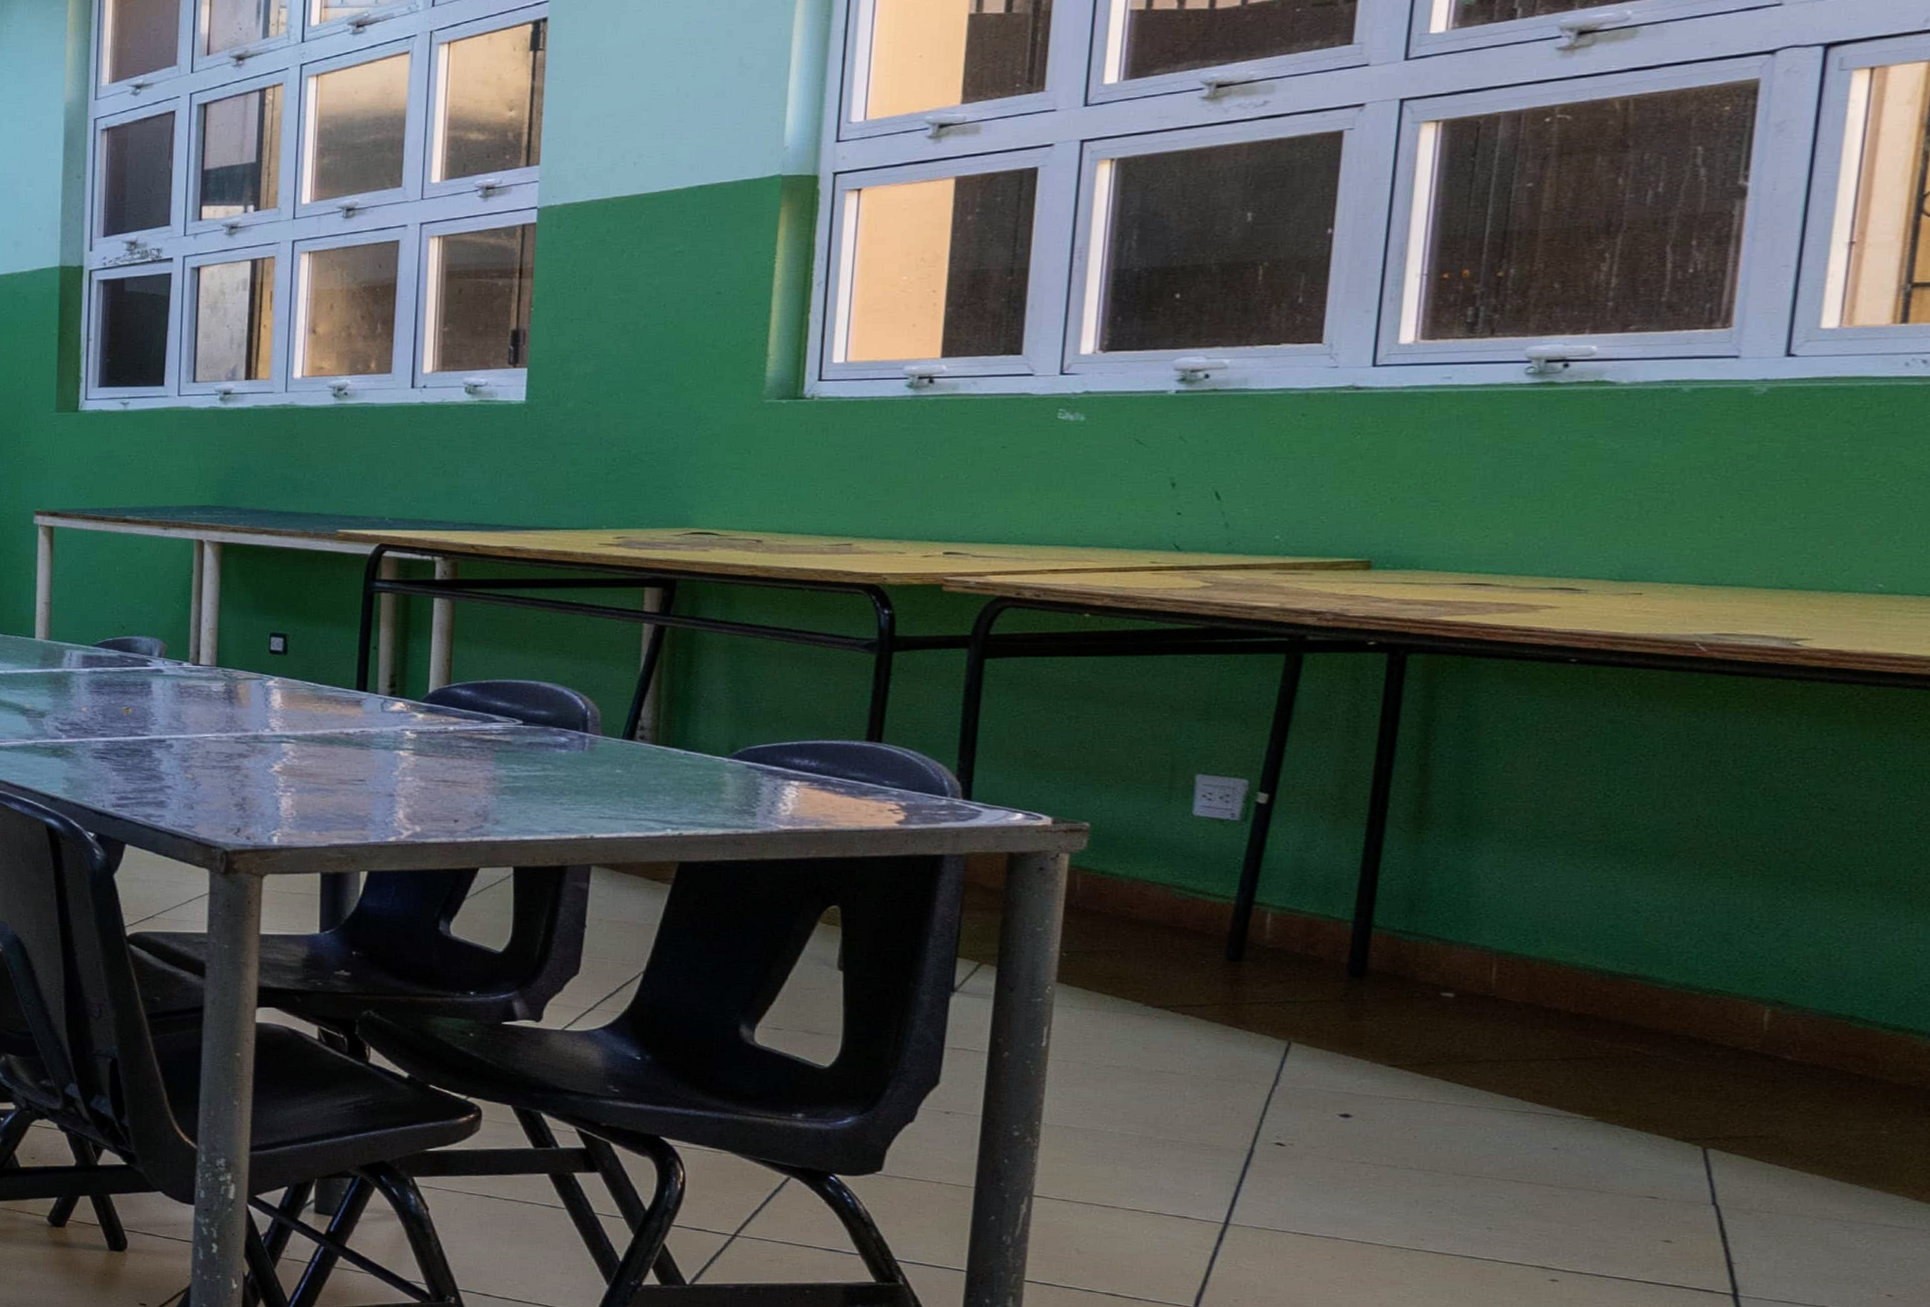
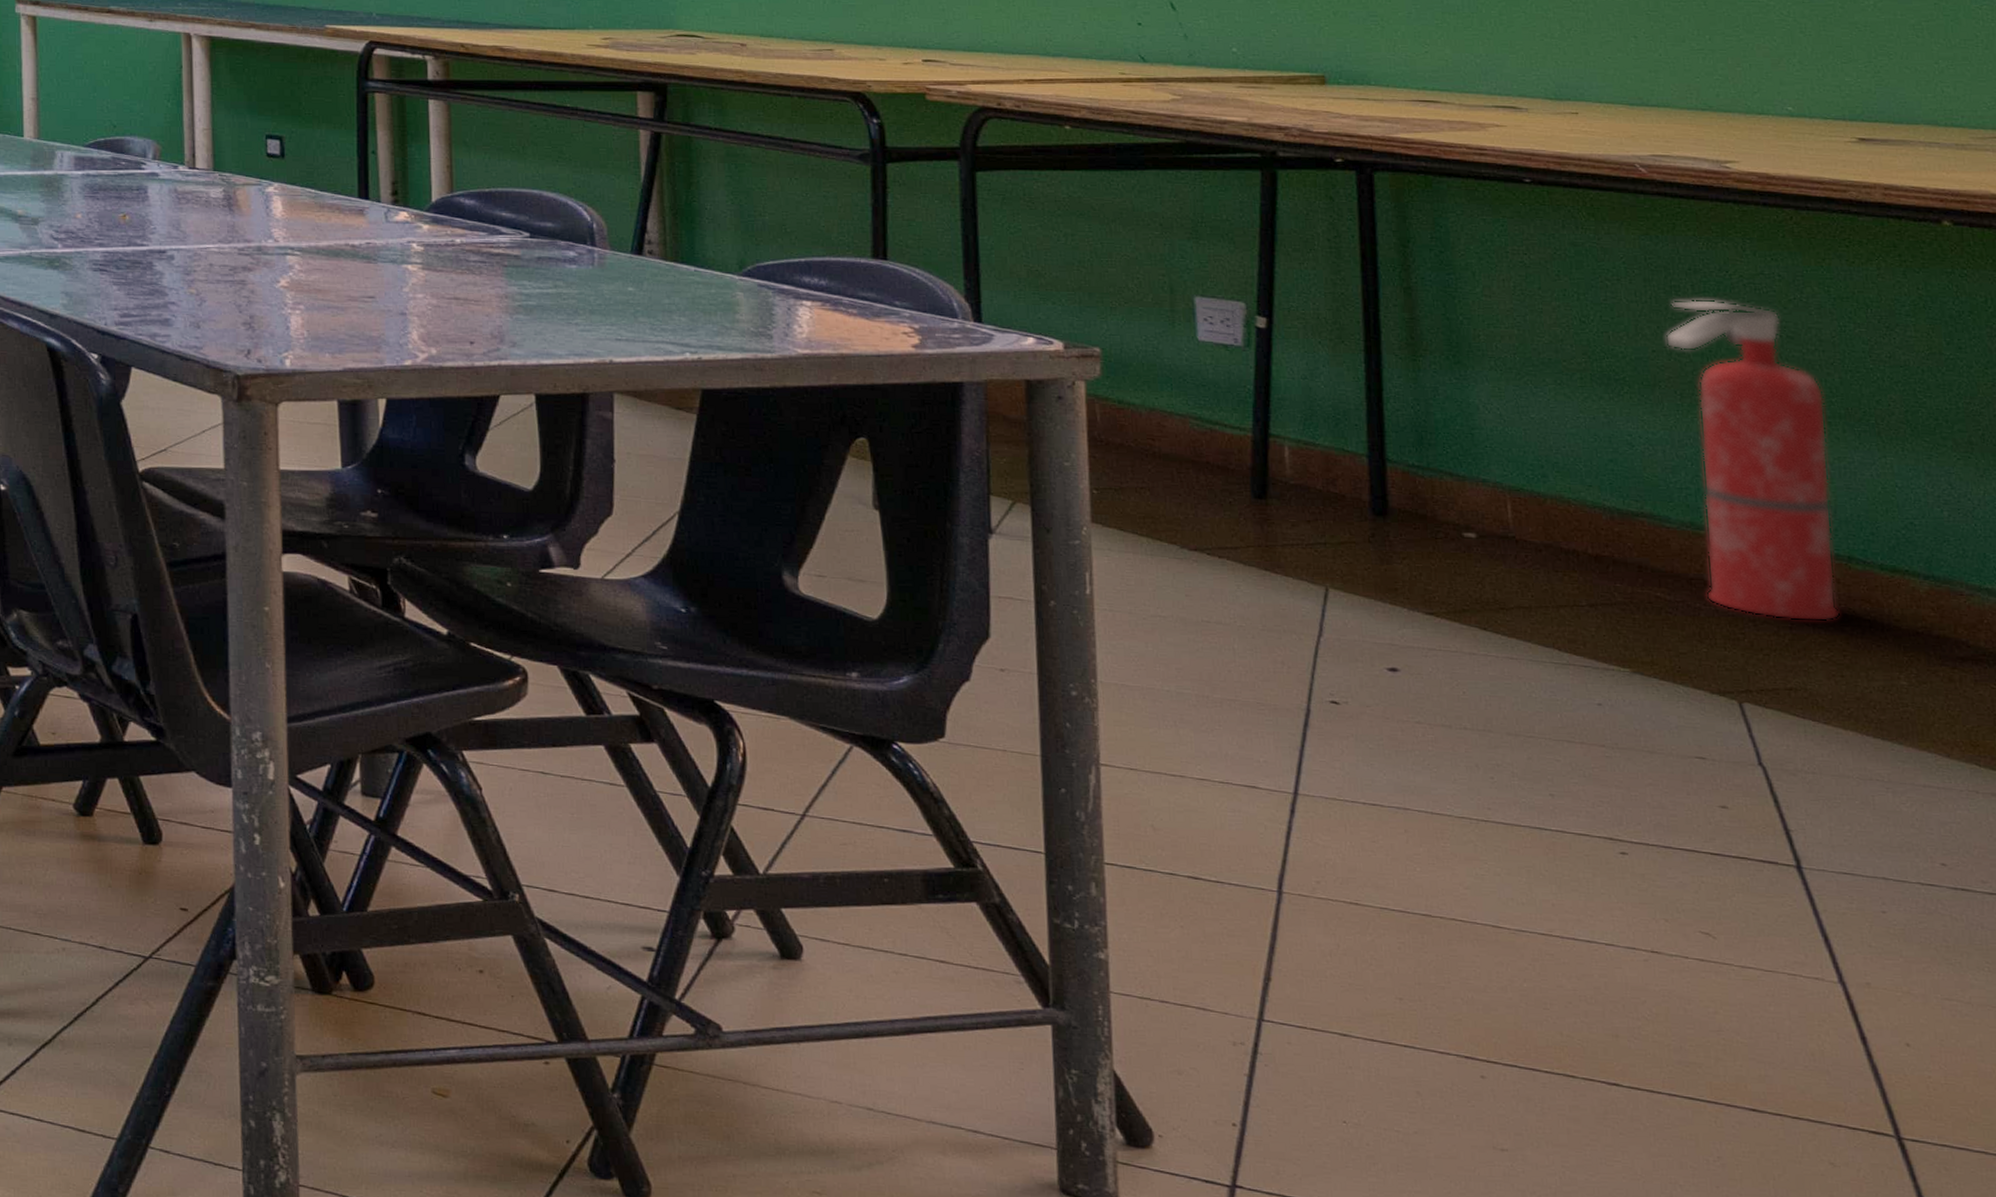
fire extinguisher: none [1688,773,1858,1076] -> present [1665,299,1840,622]

